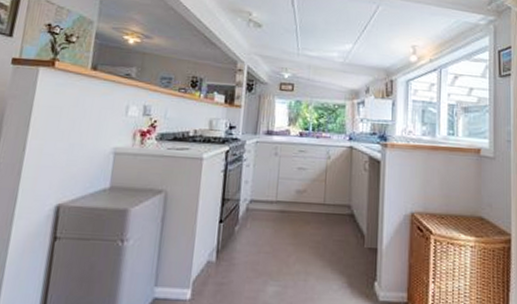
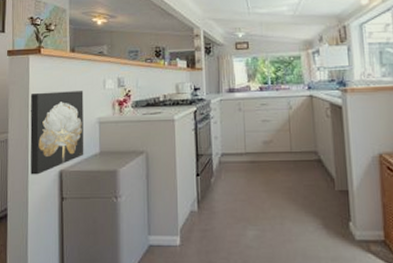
wall art: none [18,111,101,208] -> present [30,91,84,175]

